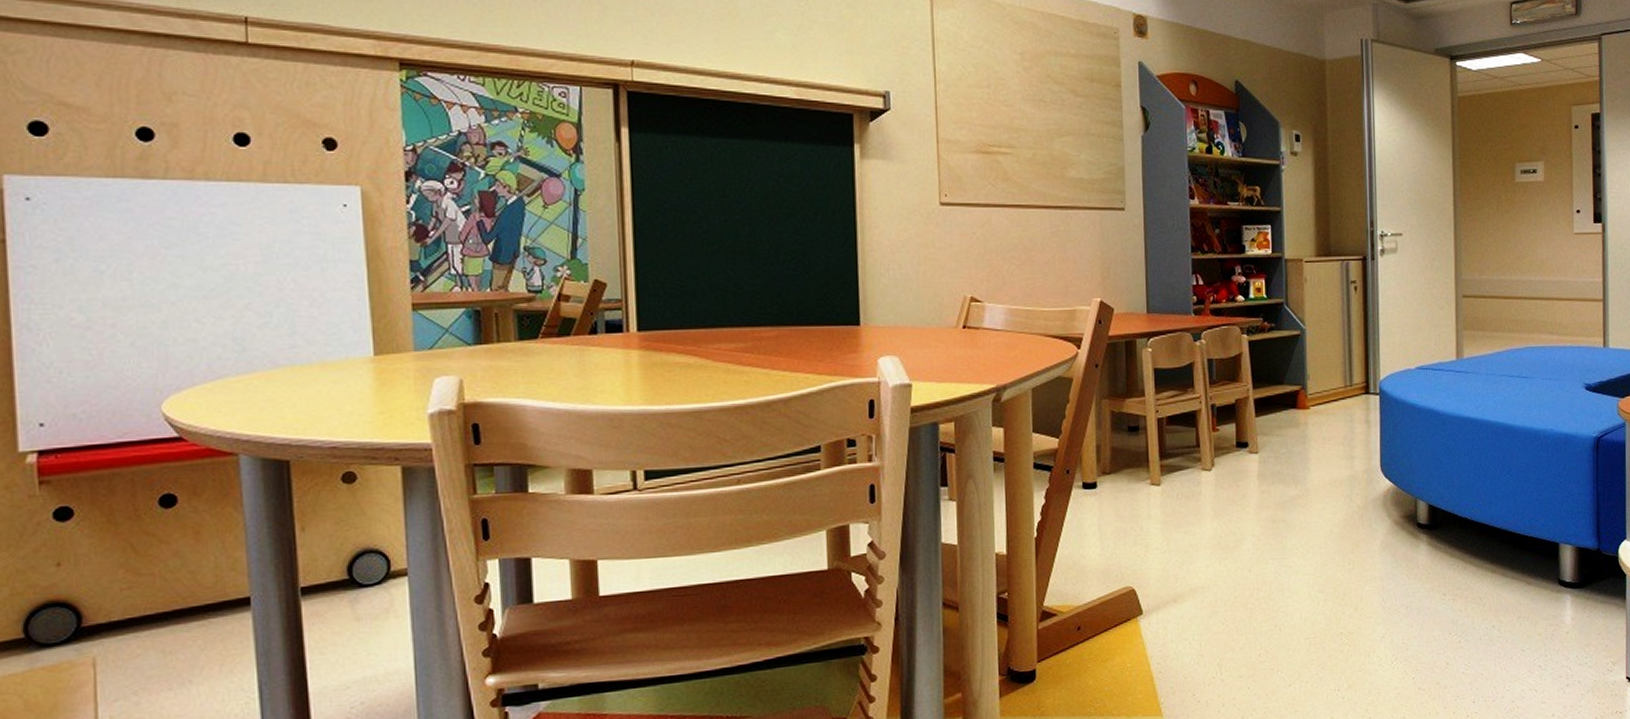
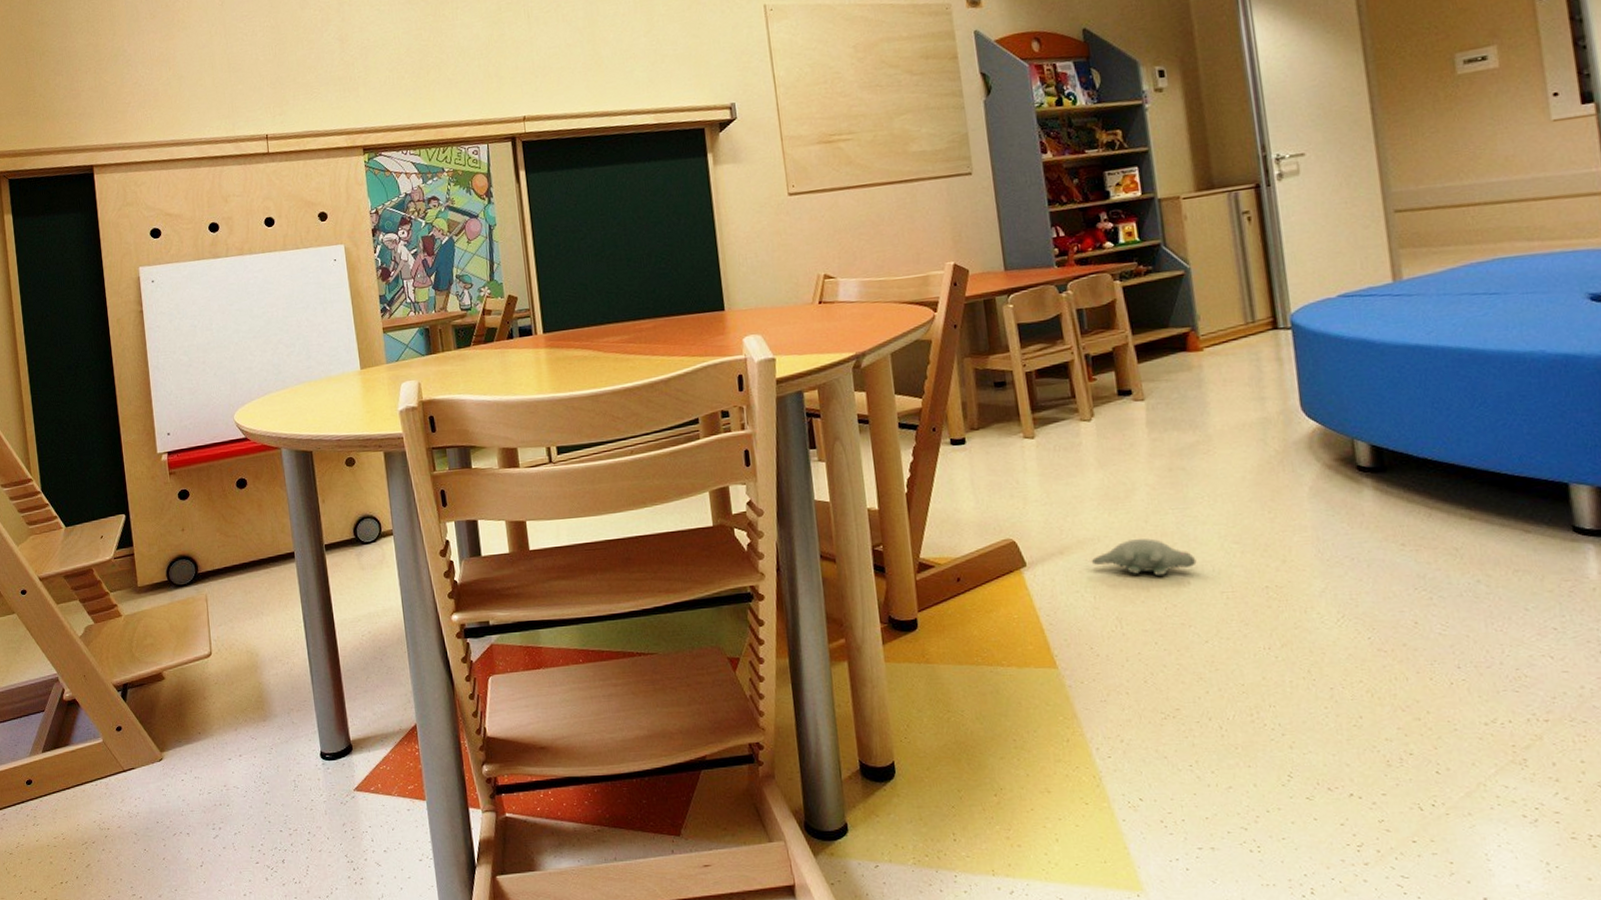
plush toy: none [1201,587,1288,623] -> present [1092,538,1197,575]

